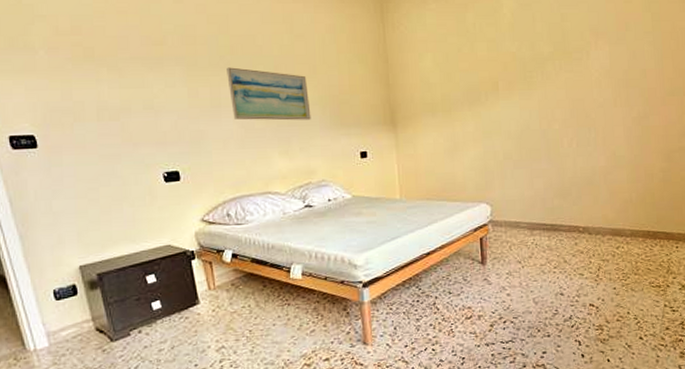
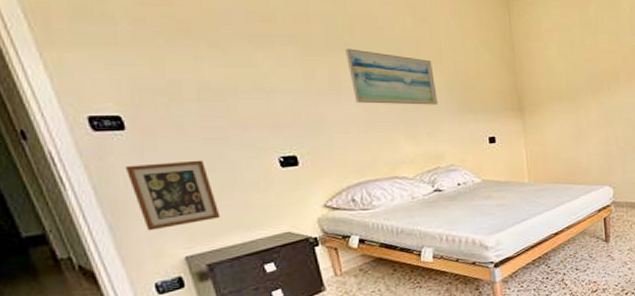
picture frame: none [35,175,111,241] -> present [125,160,221,231]

